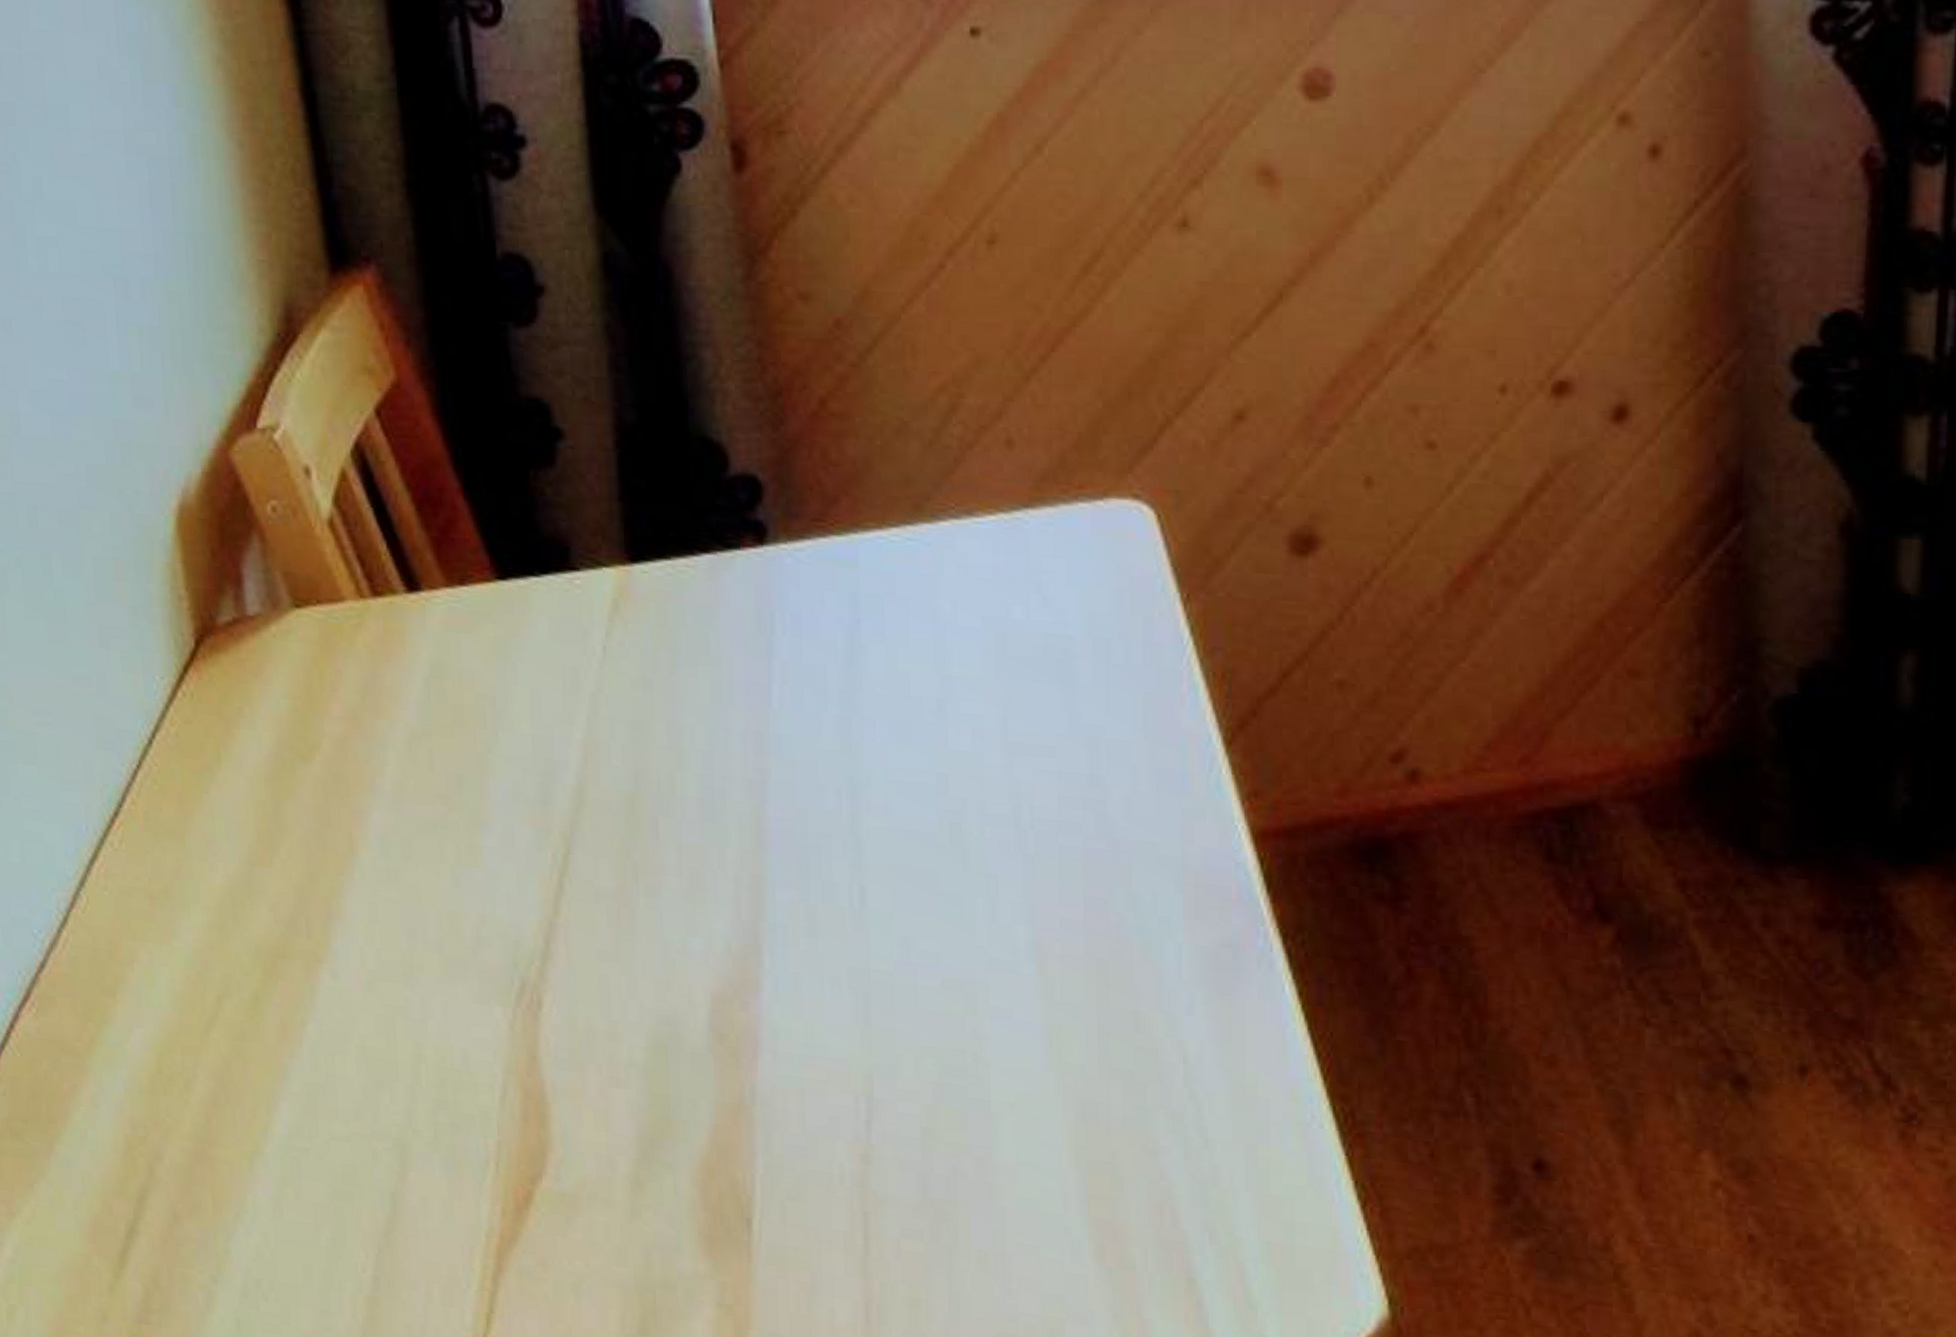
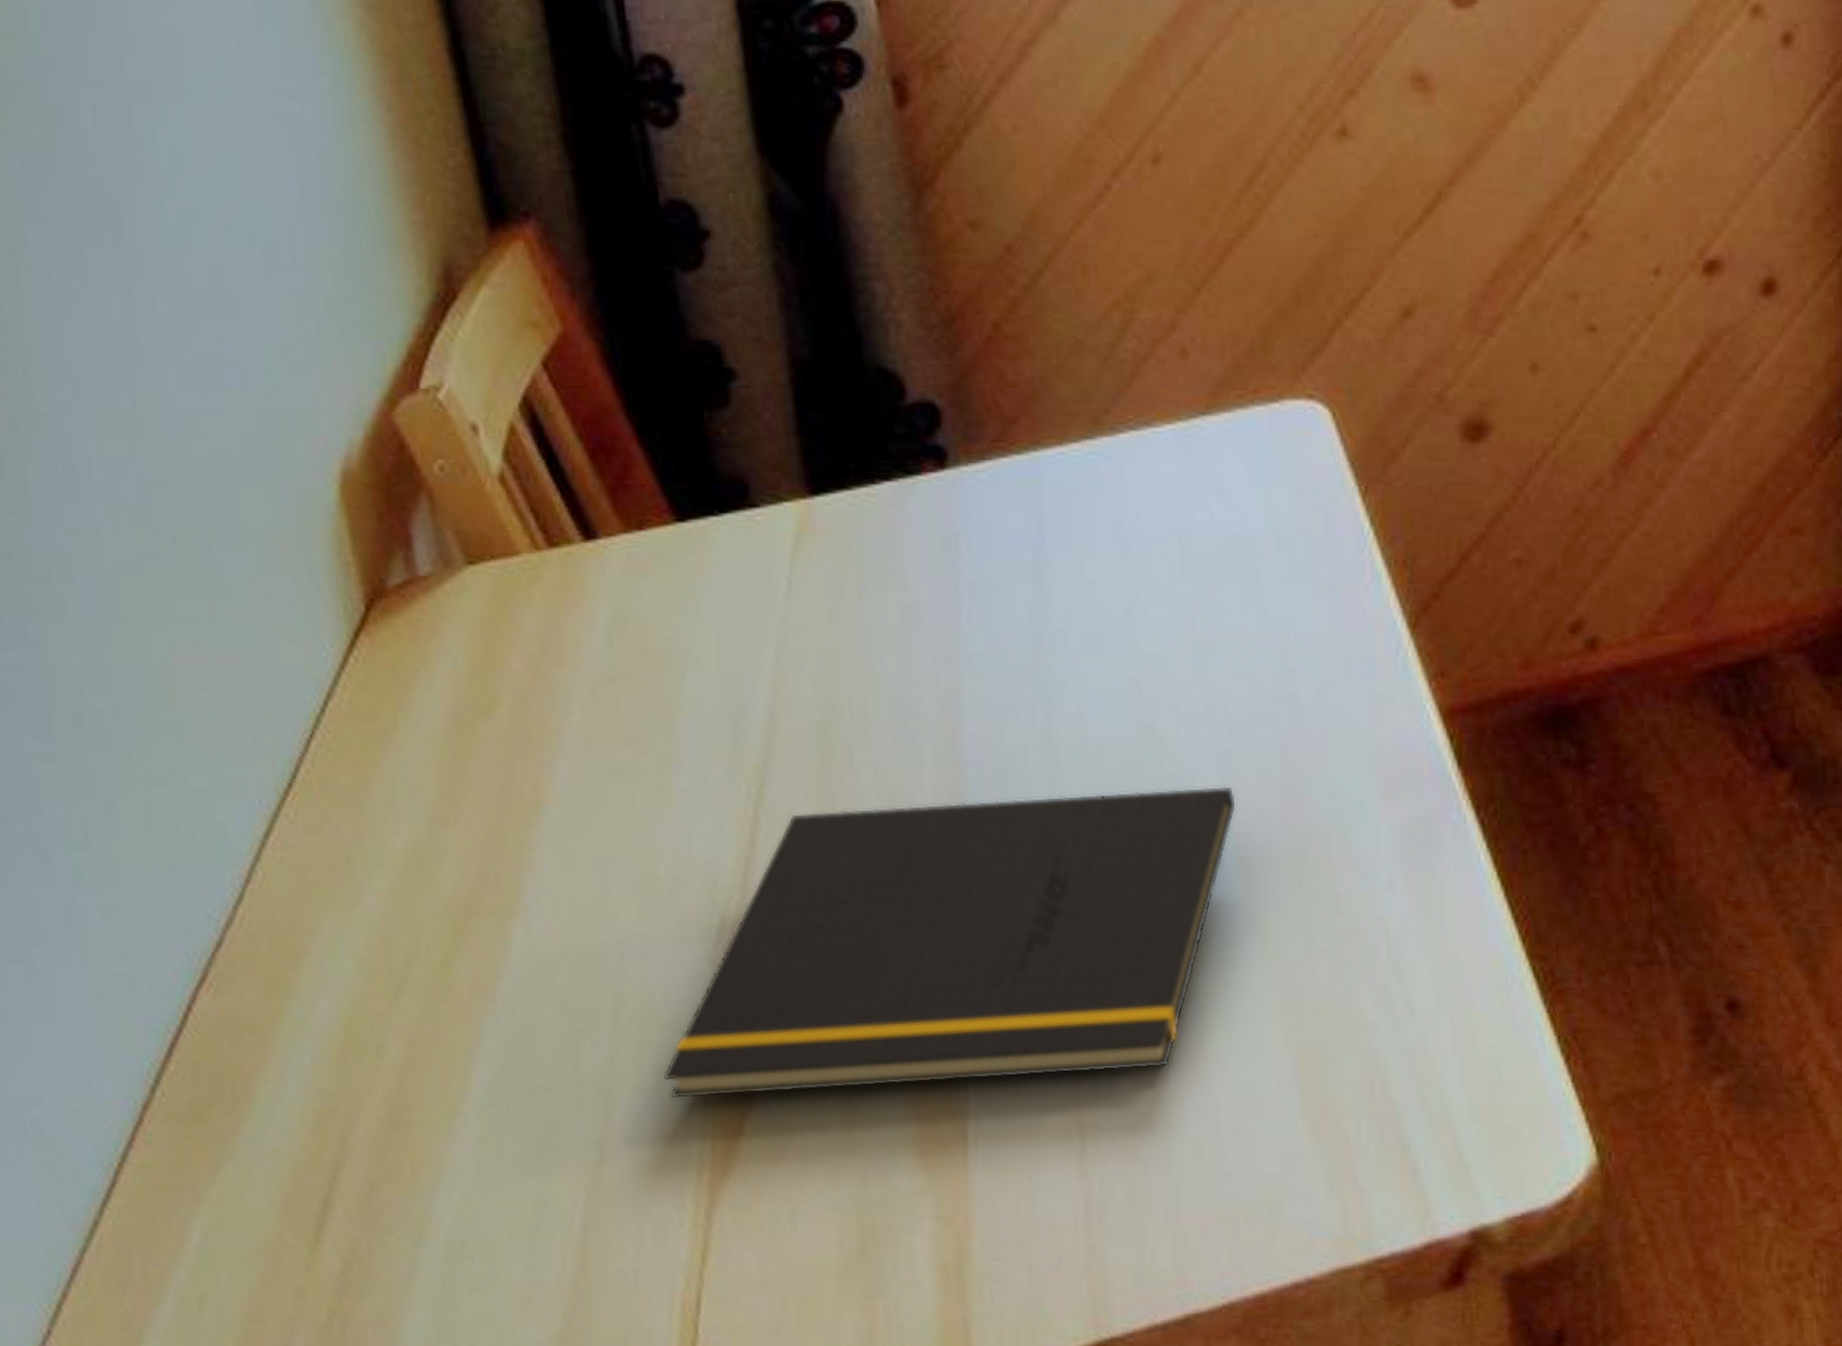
notepad: none [459,882,1040,1176] -> present [663,786,1238,1099]

